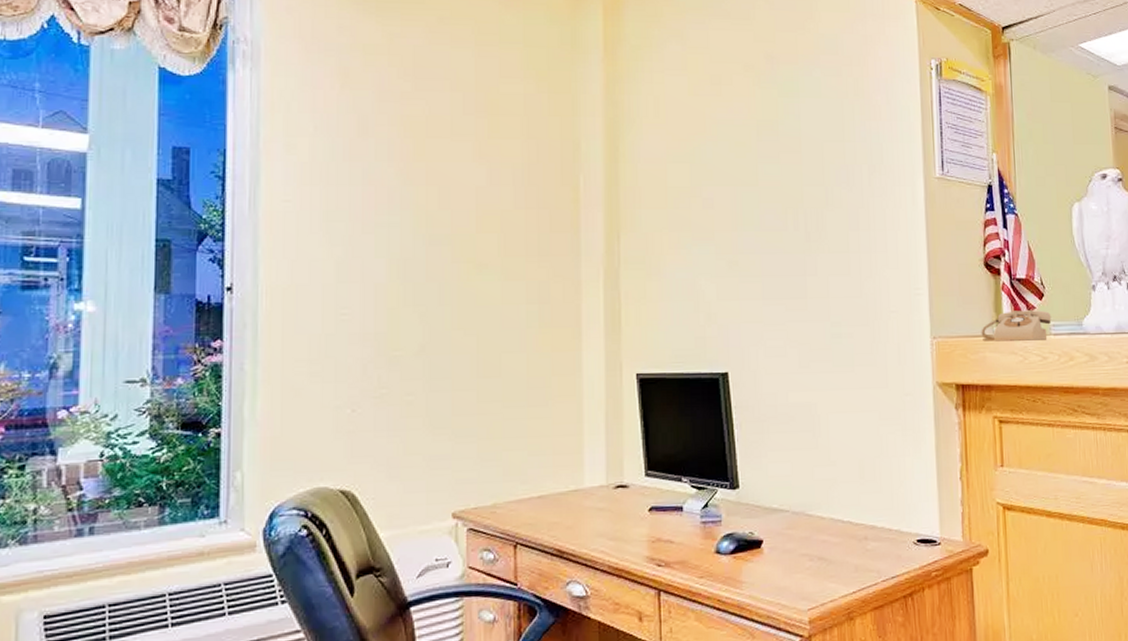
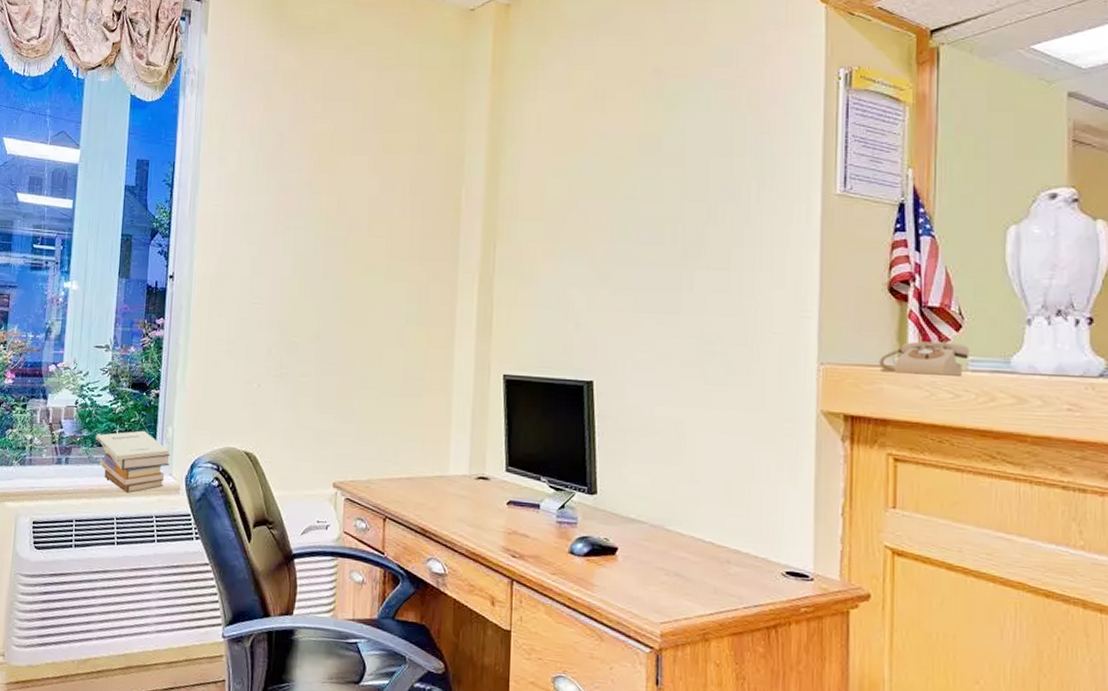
books: none [133,480,240,562] -> present [96,430,170,494]

